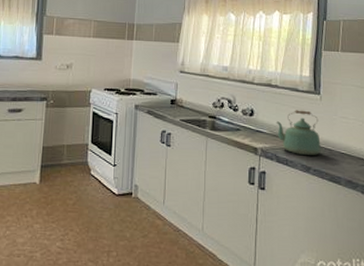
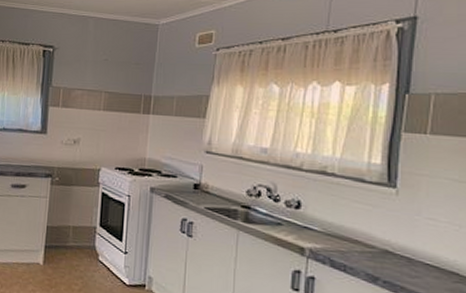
kettle: present [276,110,321,156] -> none [331,205,395,264]

